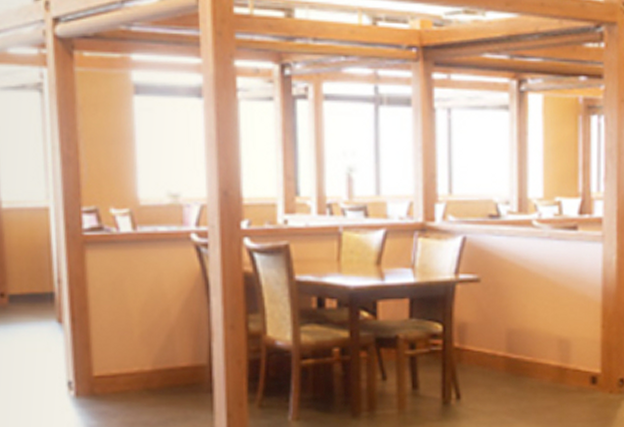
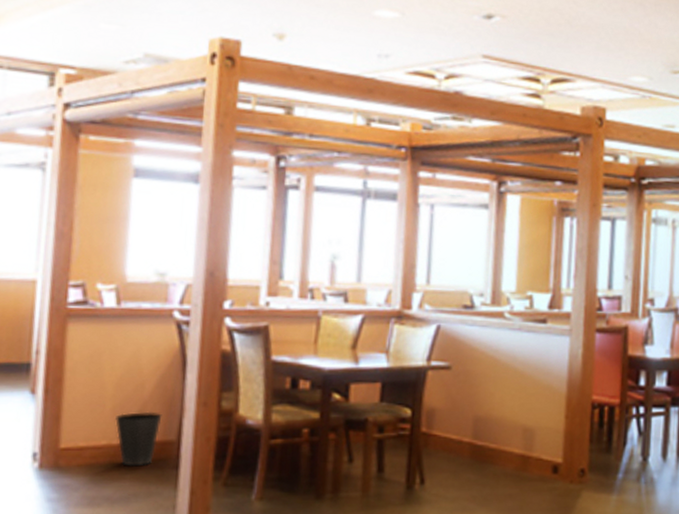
waste basket: none [145,336,191,392] -> present [115,411,162,467]

